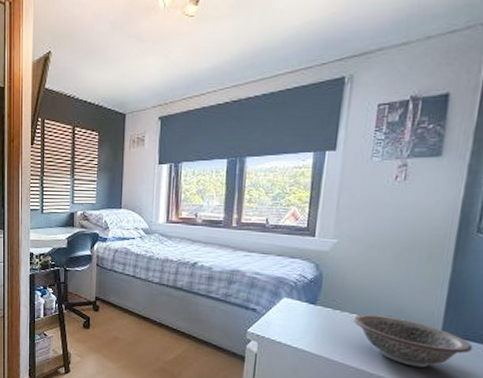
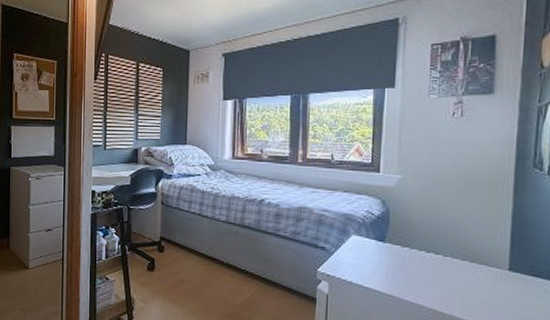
decorative bowl: present [352,314,473,368] -> none [421,251,540,306]

